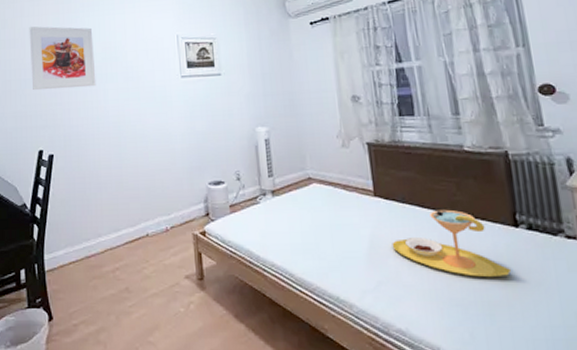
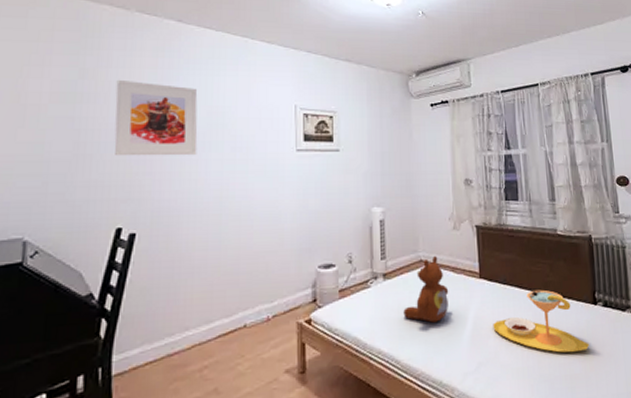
teddy bear: none [294,174,342,239] -> present [403,256,449,323]

